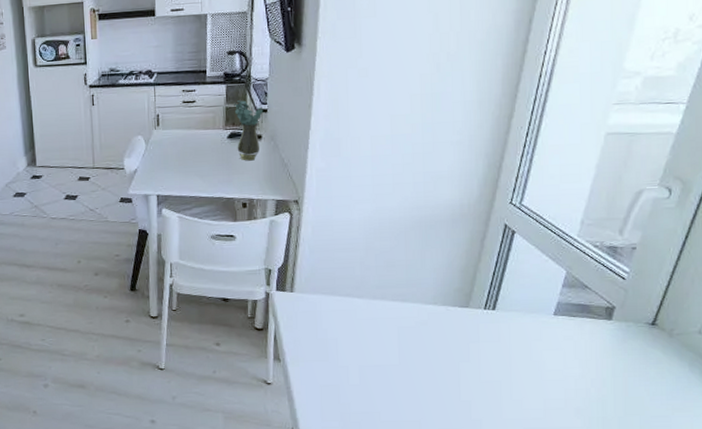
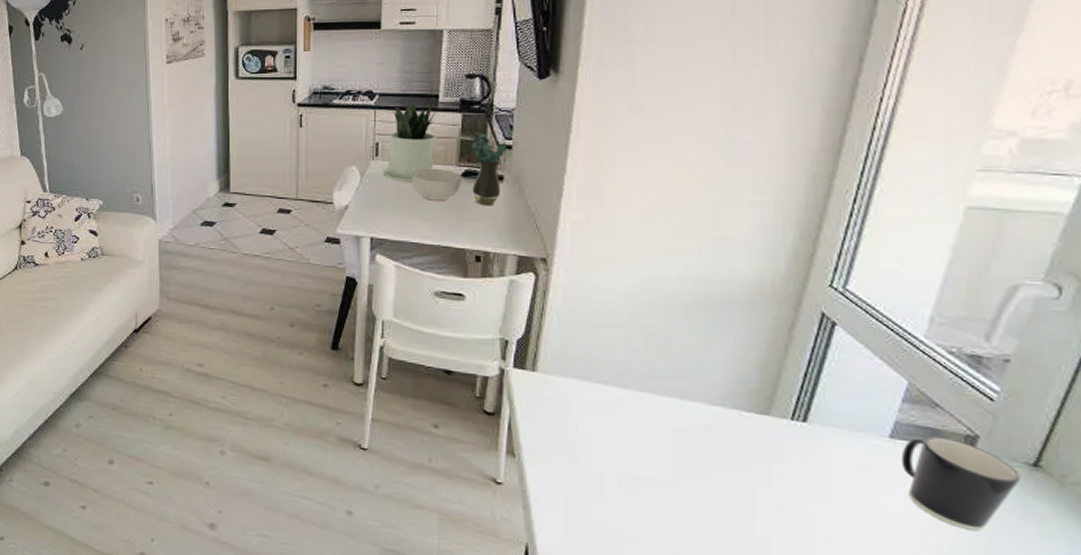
planter: none [164,78,206,147] -> present [383,102,437,183]
bowl: none [188,133,229,161] -> present [412,168,463,202]
mug: none [562,310,643,377] -> present [901,436,1021,531]

